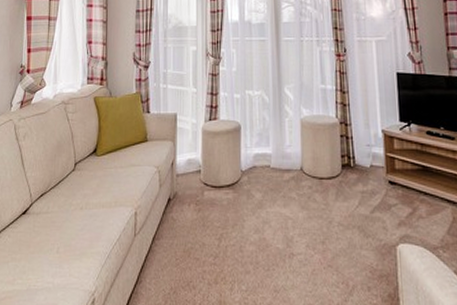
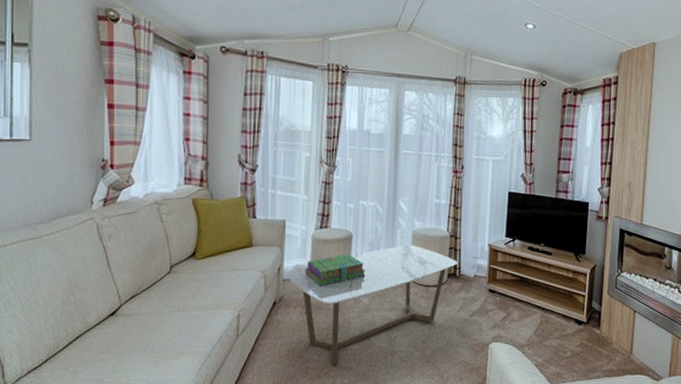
coffee table: none [178,134,351,270] -> present [285,245,457,366]
stack of books: none [197,145,257,182] -> present [305,253,366,287]

